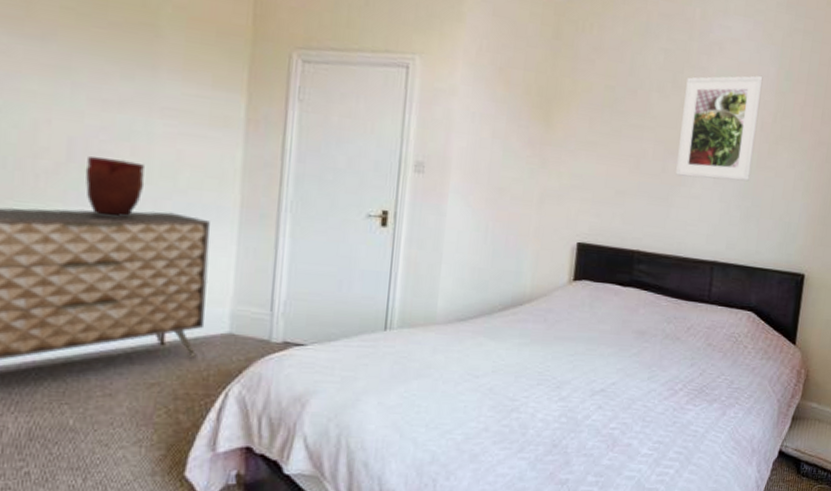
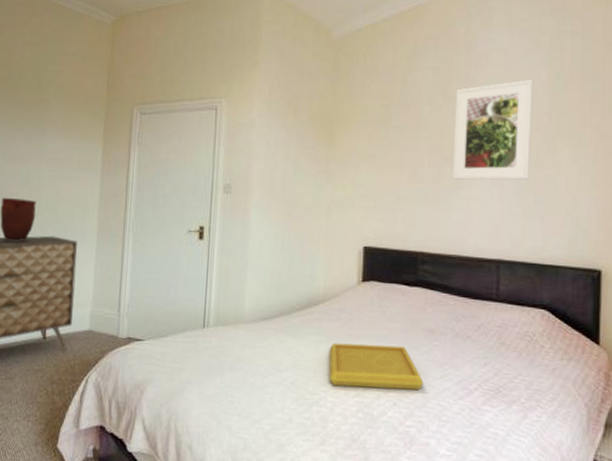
serving tray: none [531,345,631,393] -> present [329,343,424,391]

